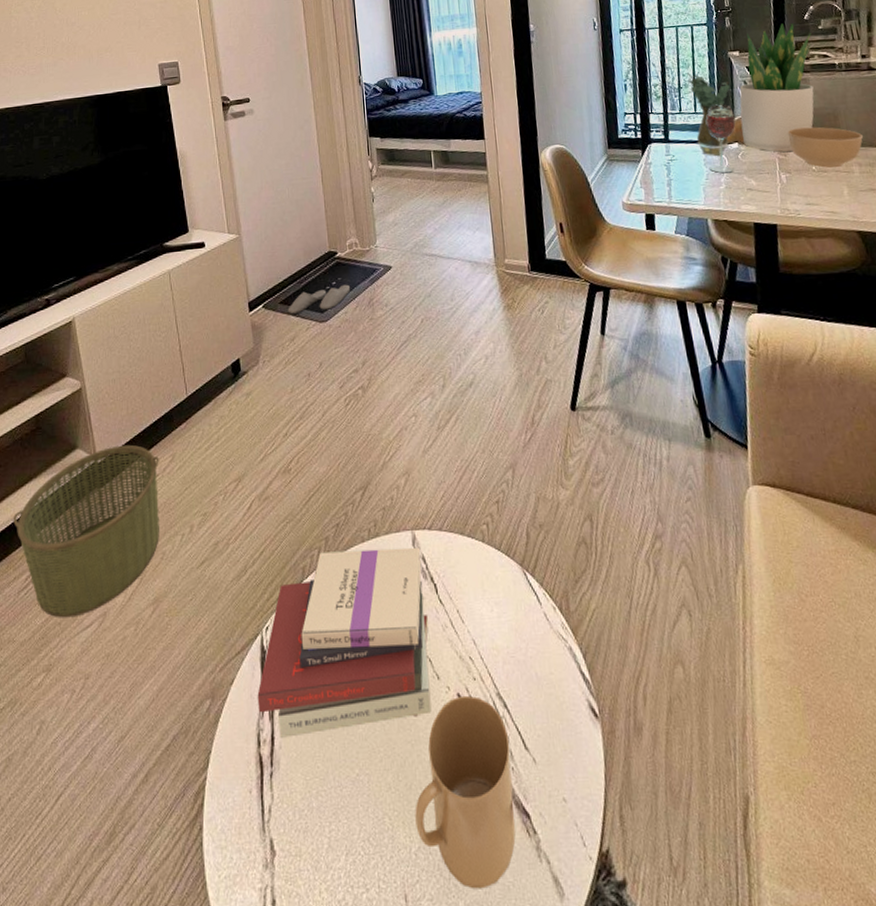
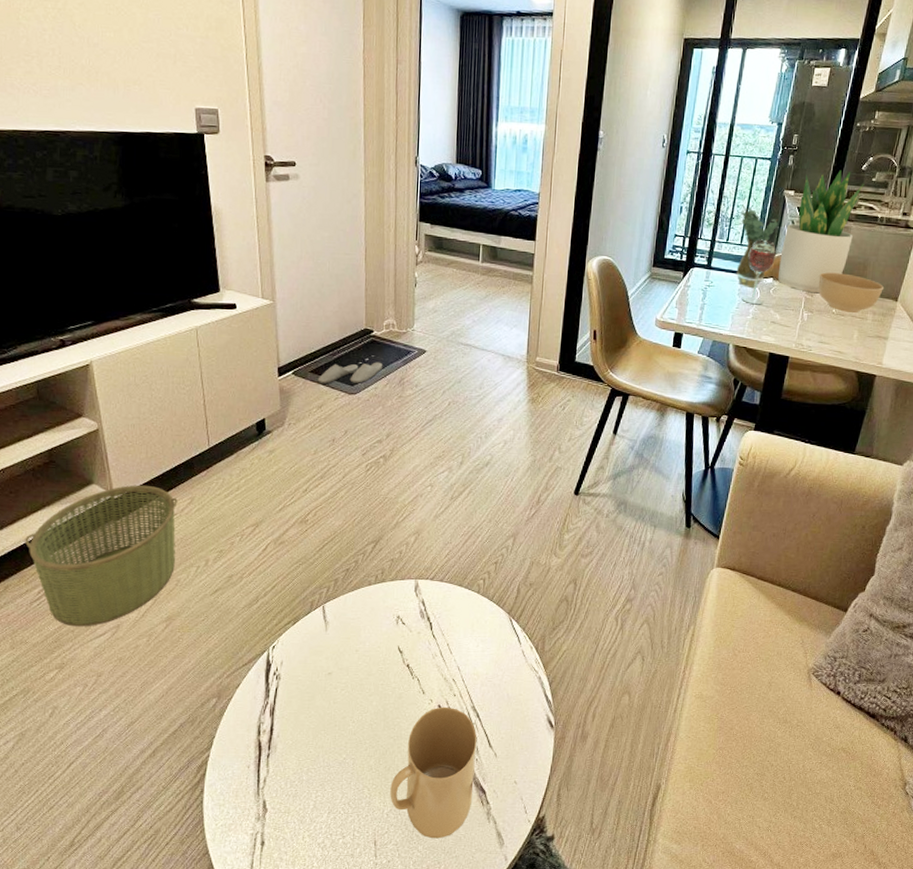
books: present [257,547,432,738] -> none [260,591,422,730]

